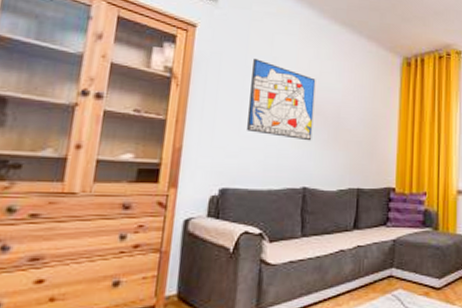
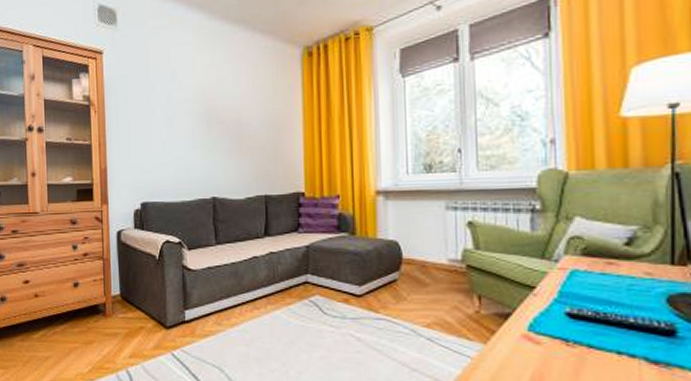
wall art: present [247,59,316,141] -> none [154,75,216,152]

